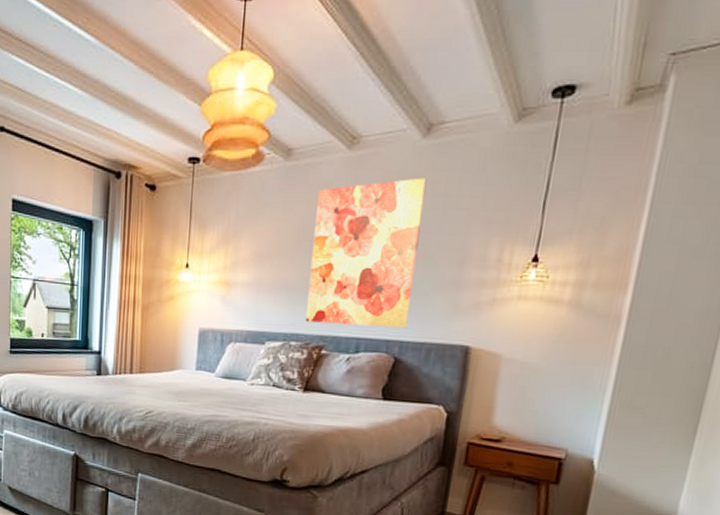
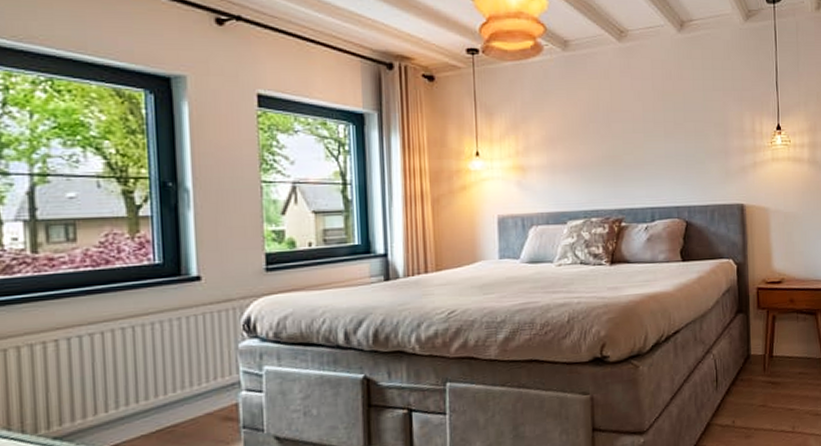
wall art: present [305,177,427,328] -> none [597,65,692,198]

